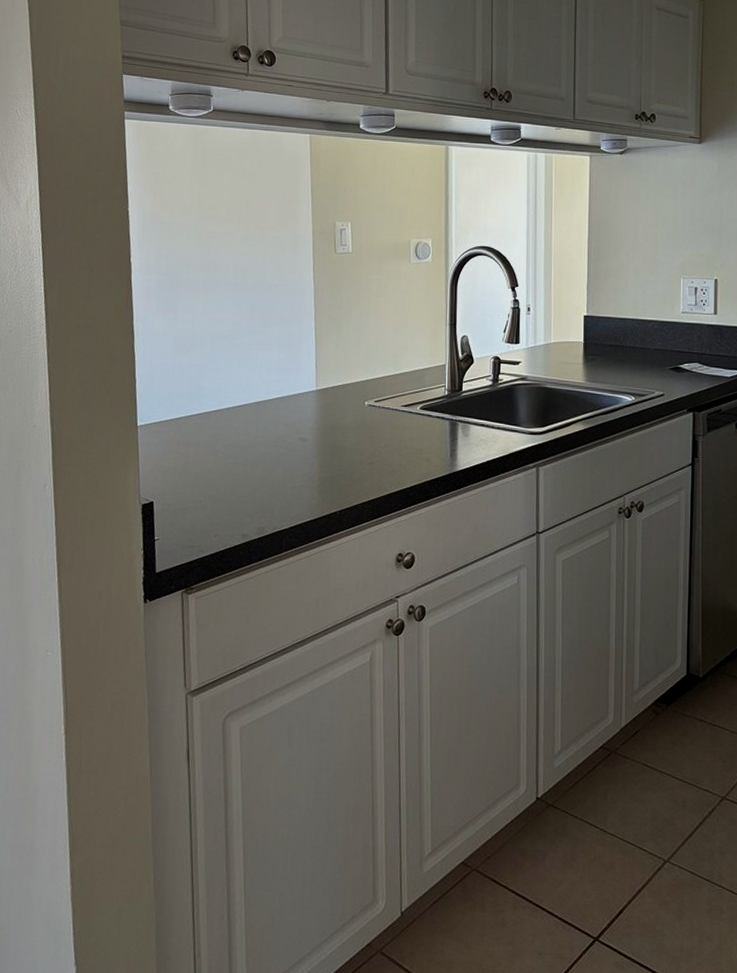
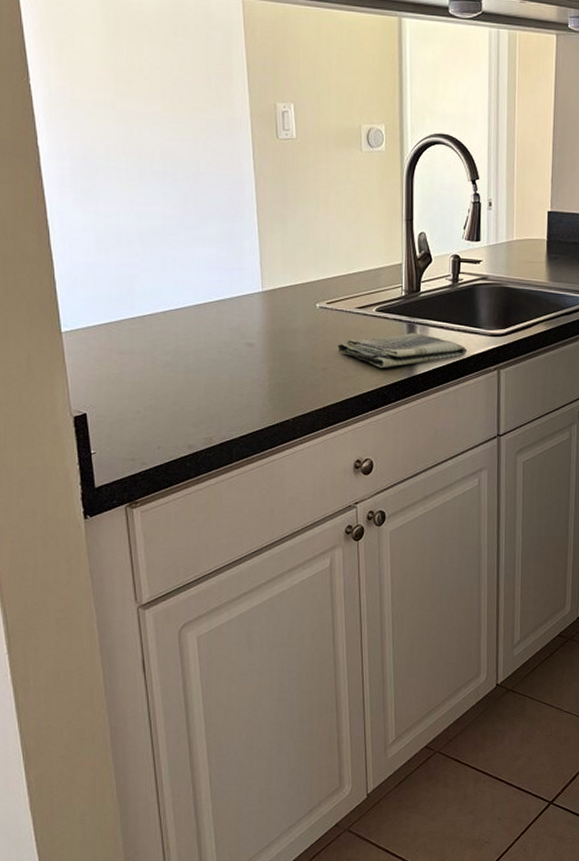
dish towel: none [383,429,507,464] -> present [337,332,468,368]

